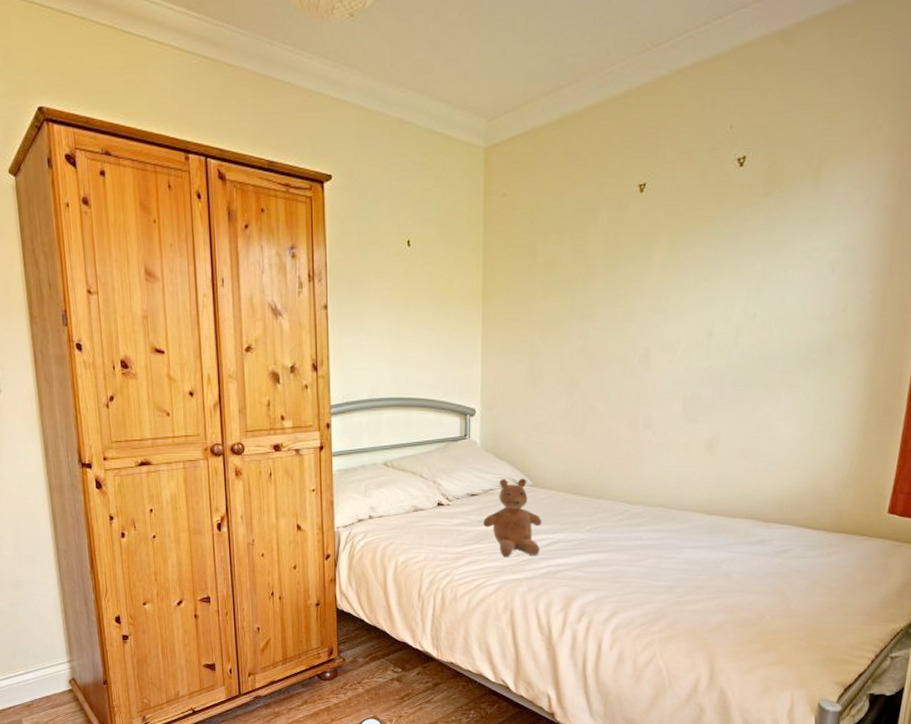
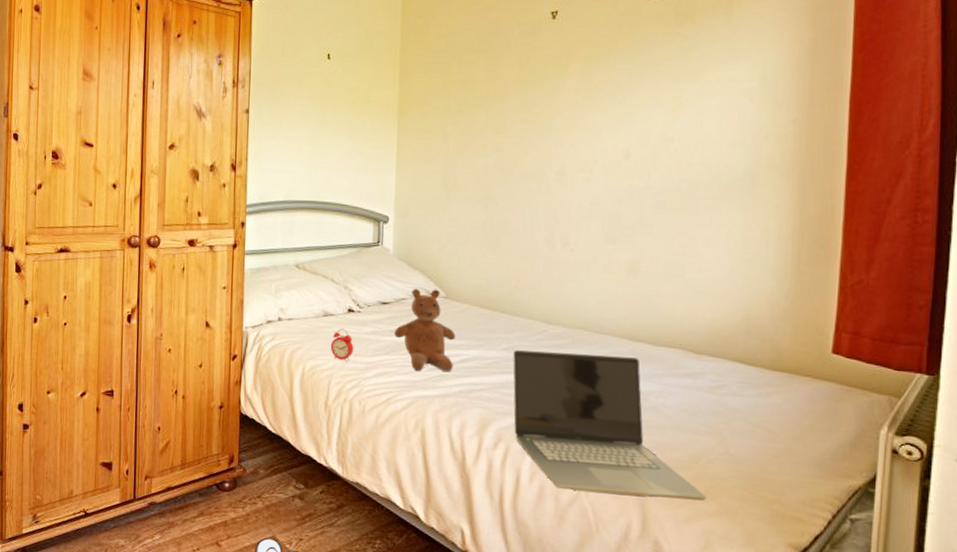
alarm clock: none [421,522,445,553] -> present [330,329,354,362]
laptop: none [596,530,769,652] -> present [513,350,707,501]

